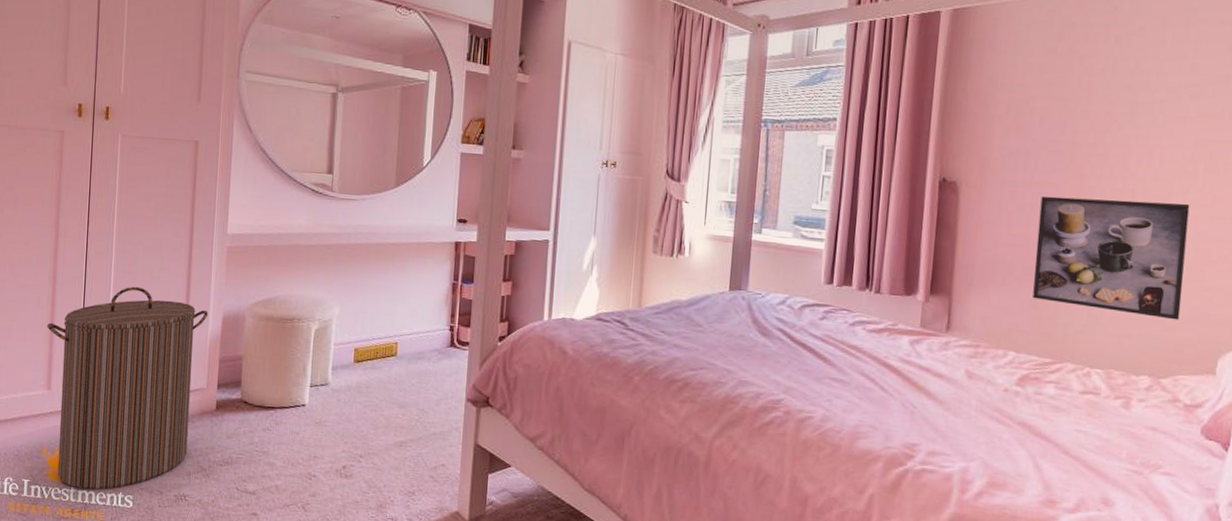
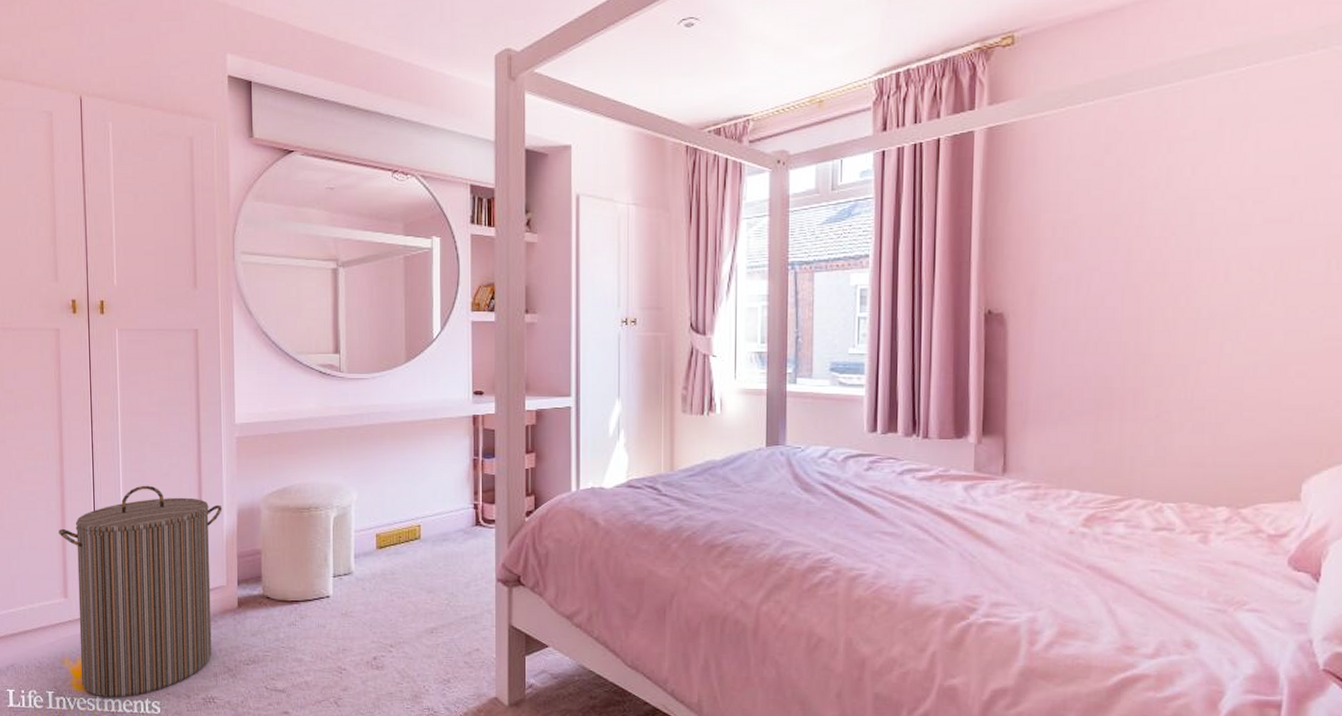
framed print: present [1033,196,1190,320] -> none [1094,318,1261,445]

